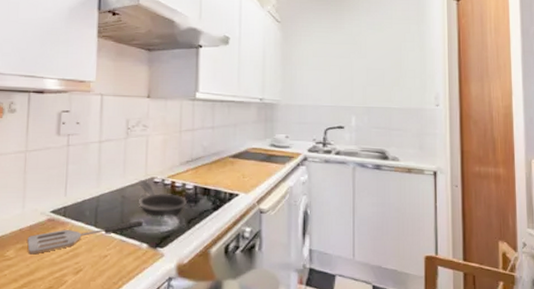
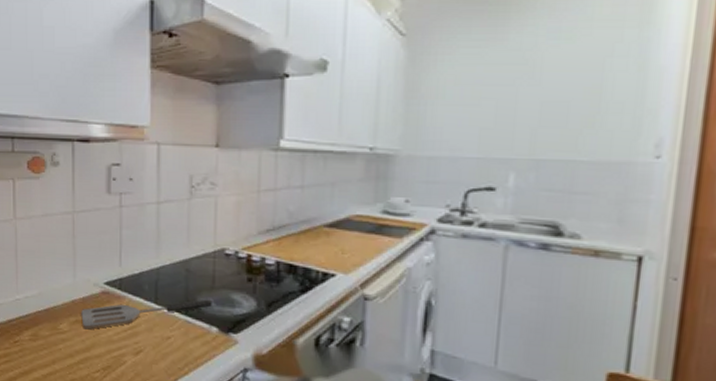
frying pan: present [138,179,188,217] -> none [206,250,268,297]

